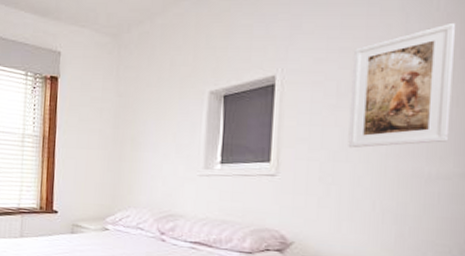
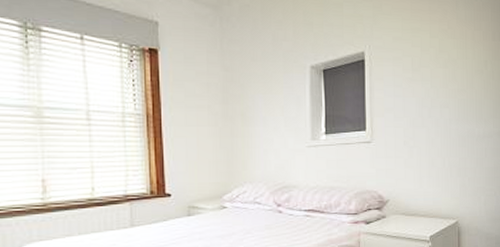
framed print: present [348,22,456,148] -> none [422,11,489,115]

